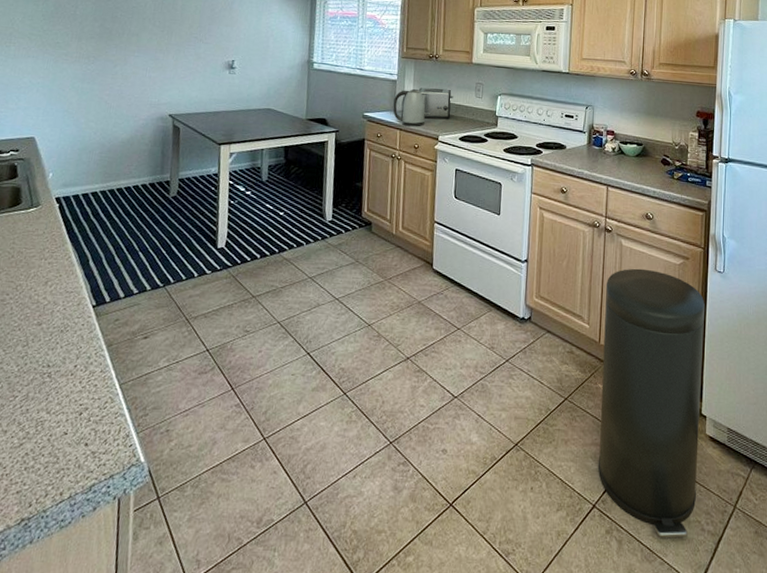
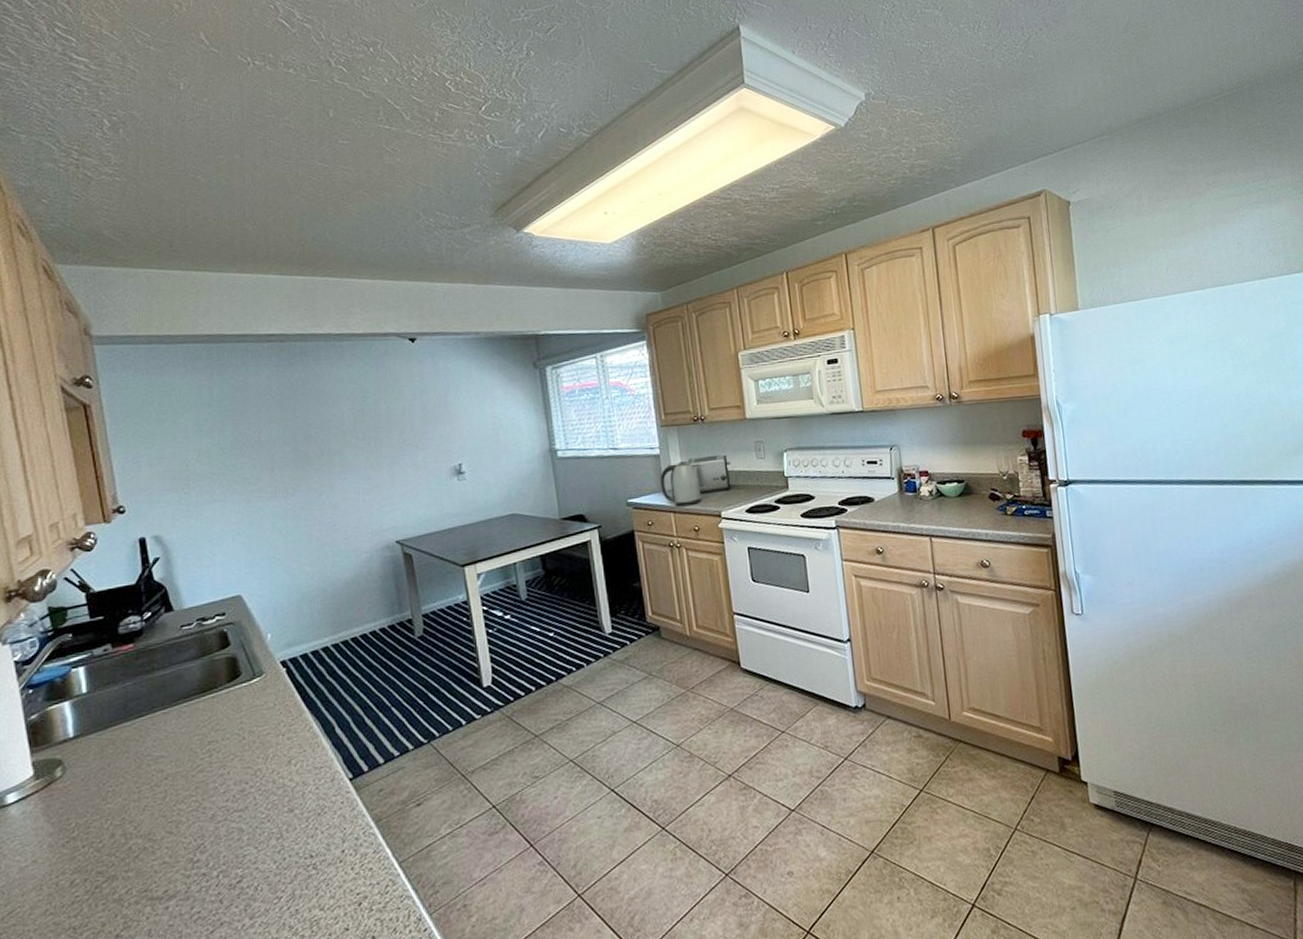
pedal bin: present [598,268,705,538] -> none [946,625,1090,928]

